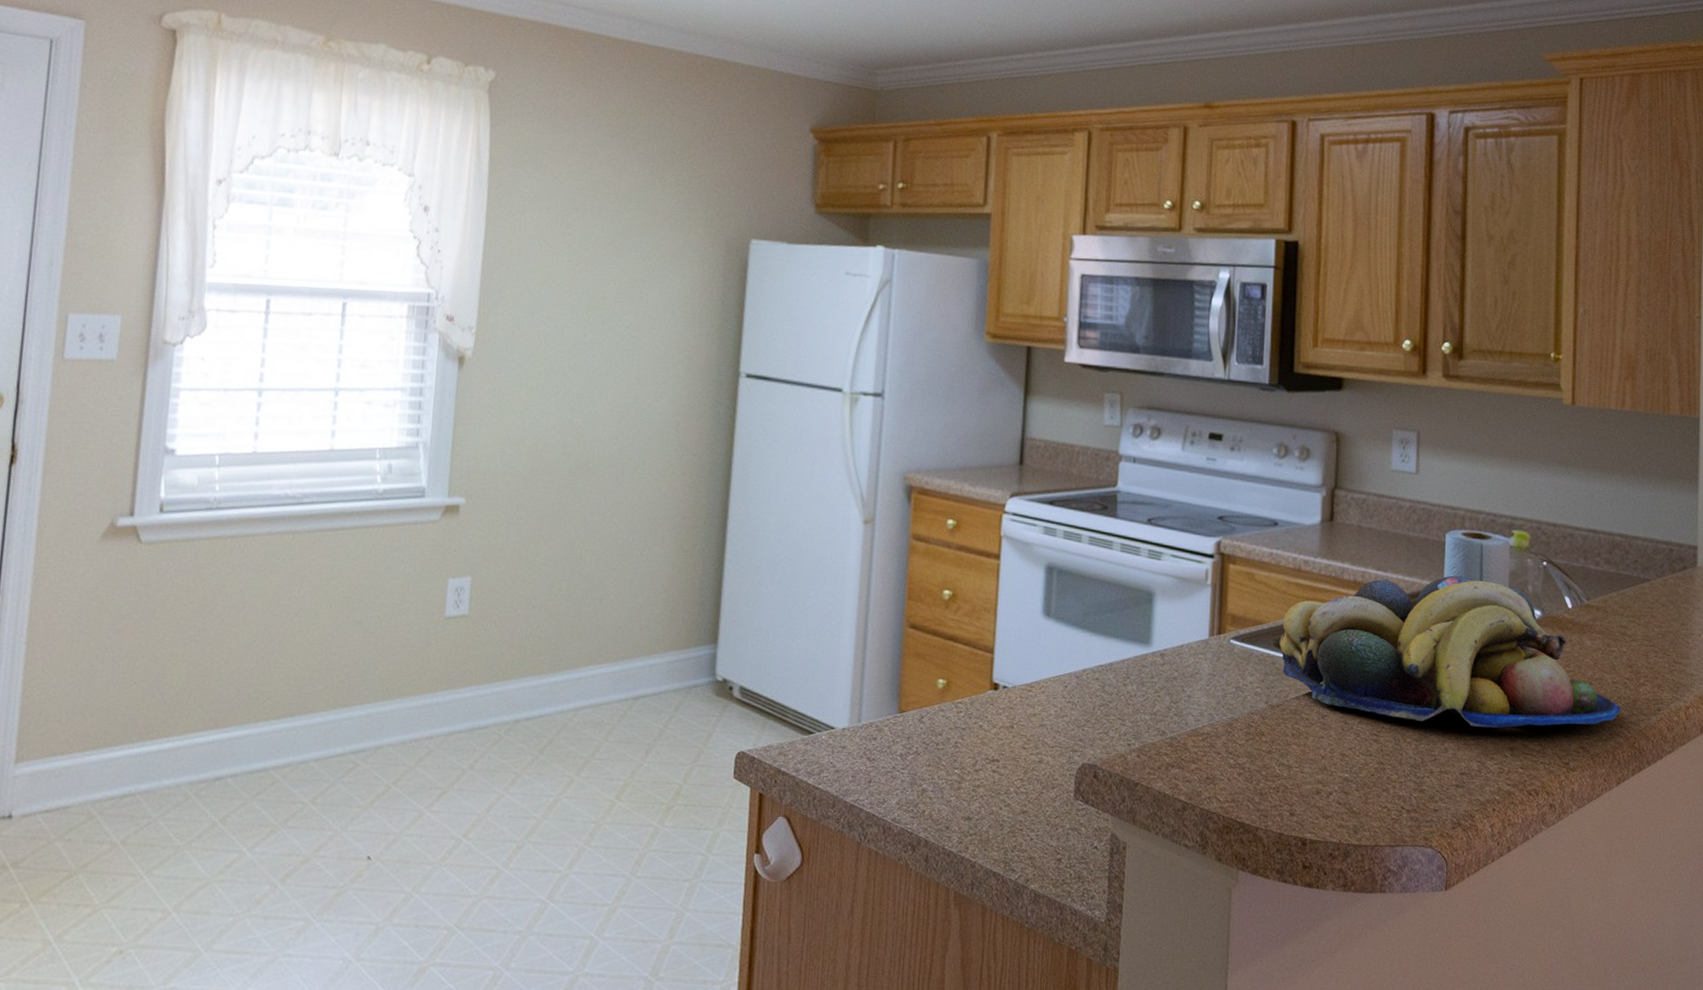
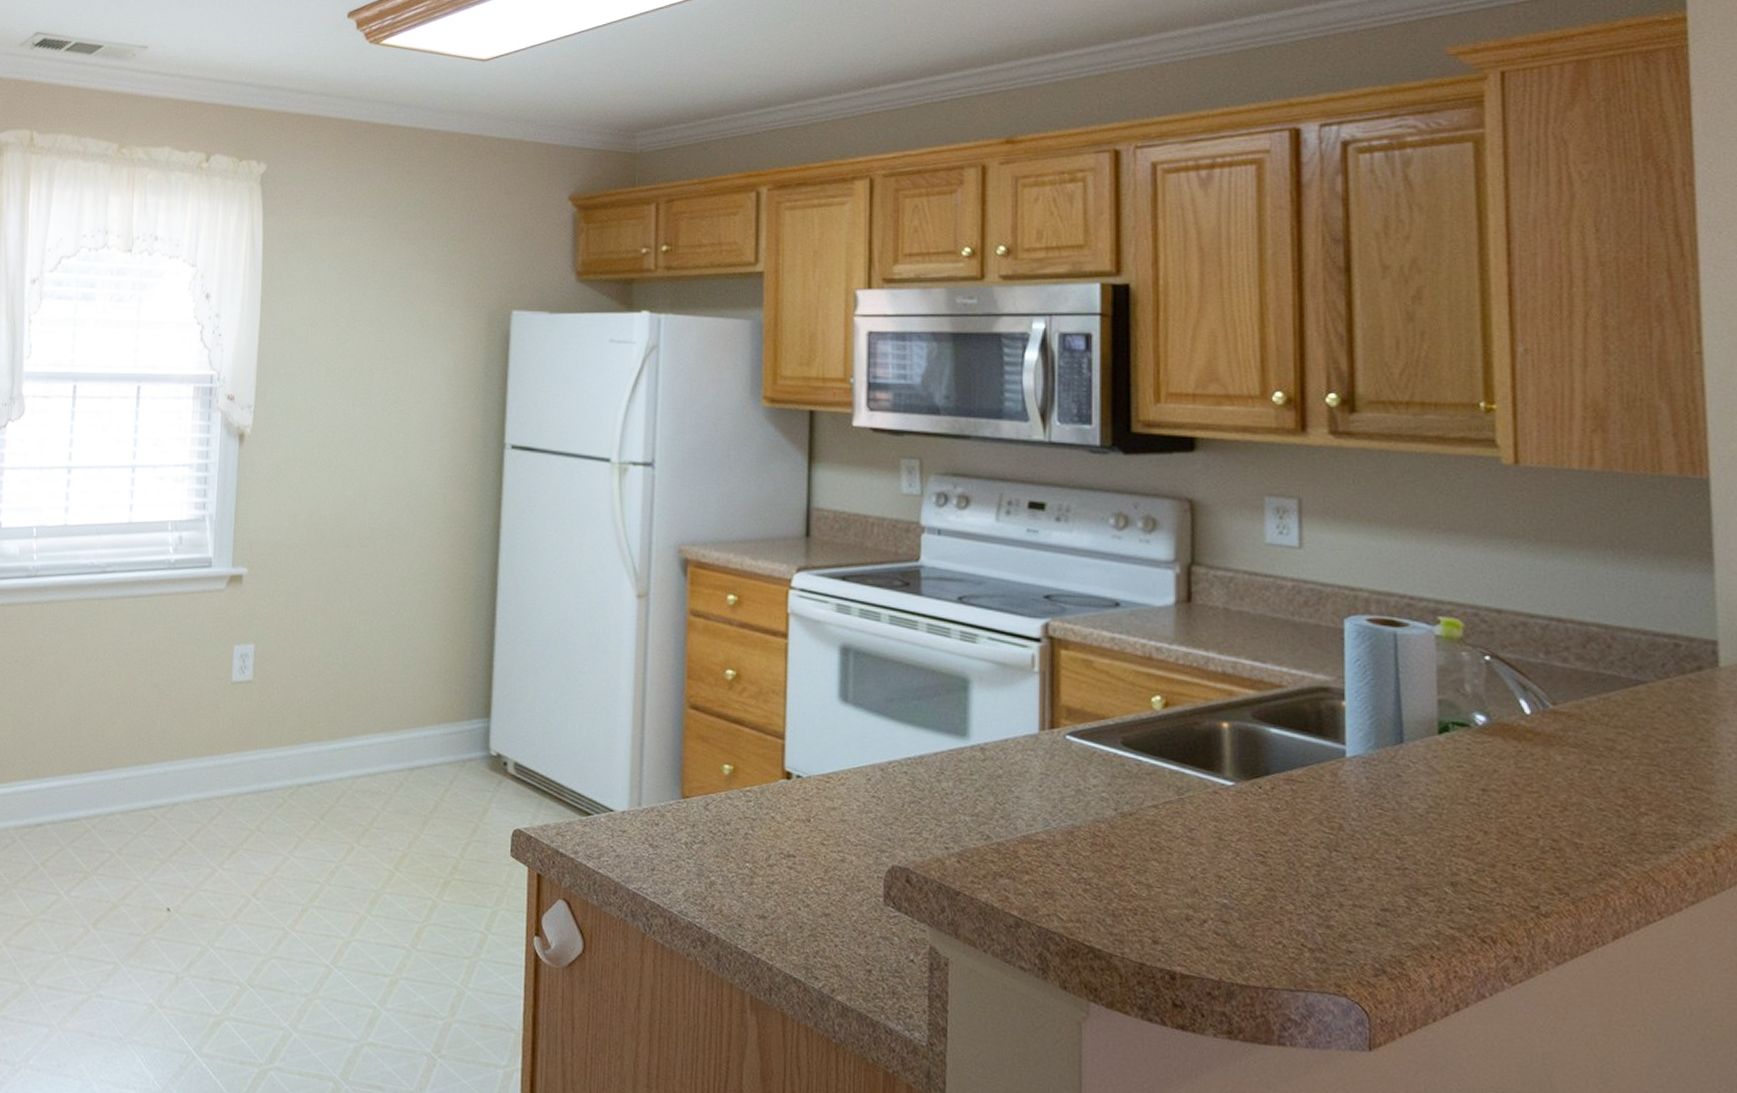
fruit bowl: present [1279,575,1621,728] -> none [1129,669,1613,861]

